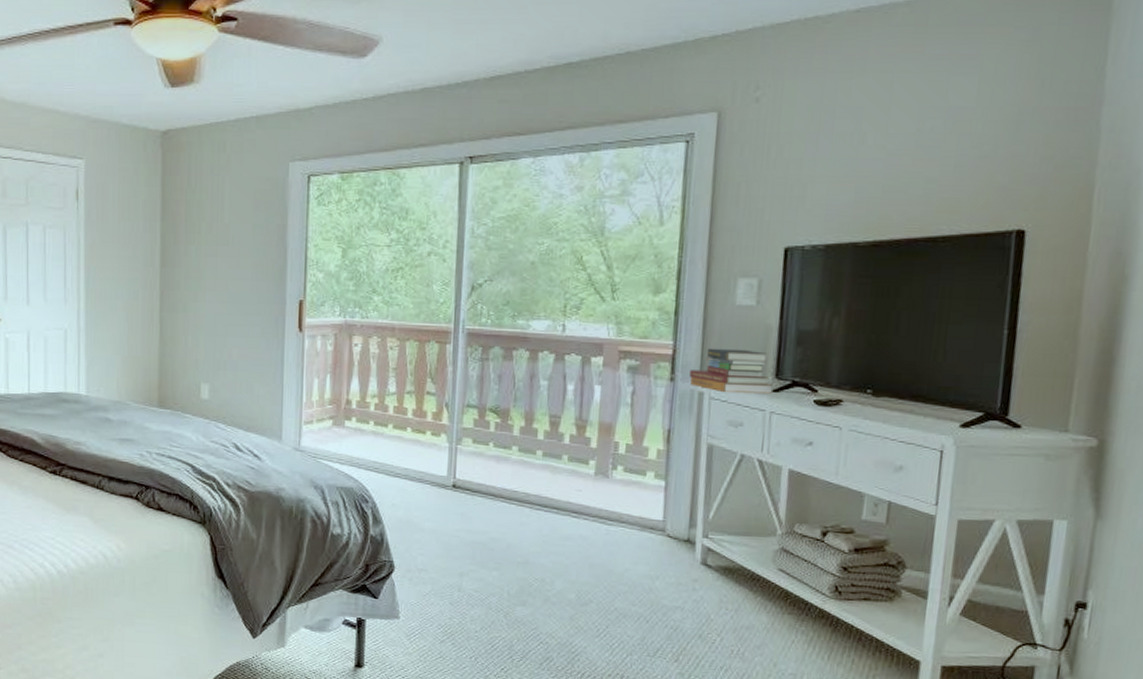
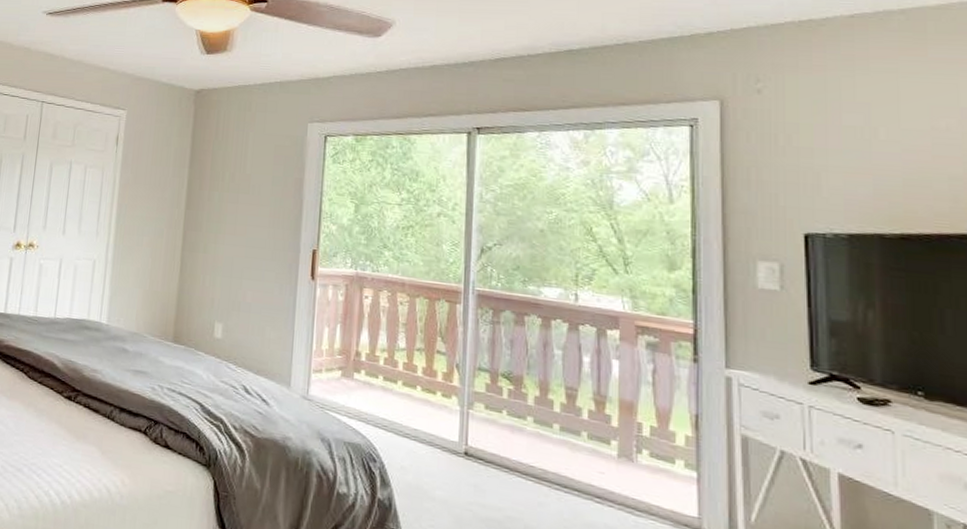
books: present [690,348,773,395] -> none [715,330,808,387]

